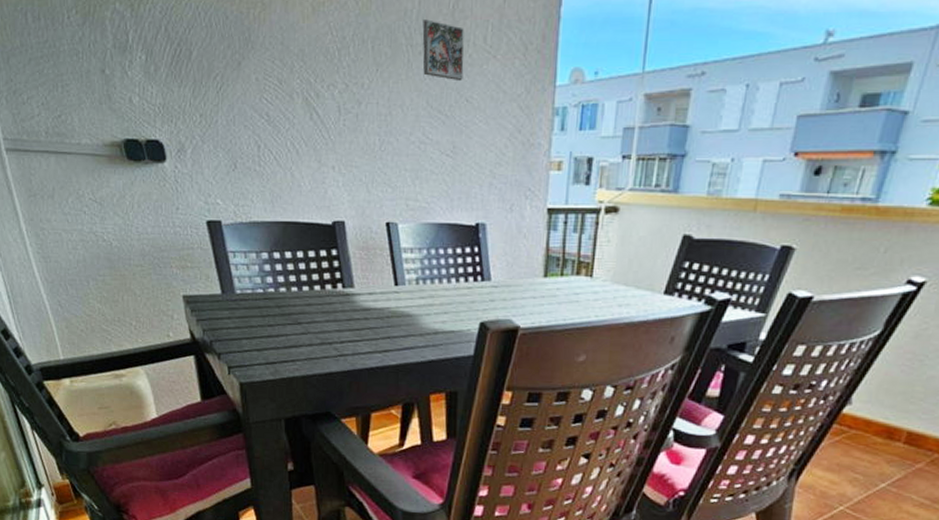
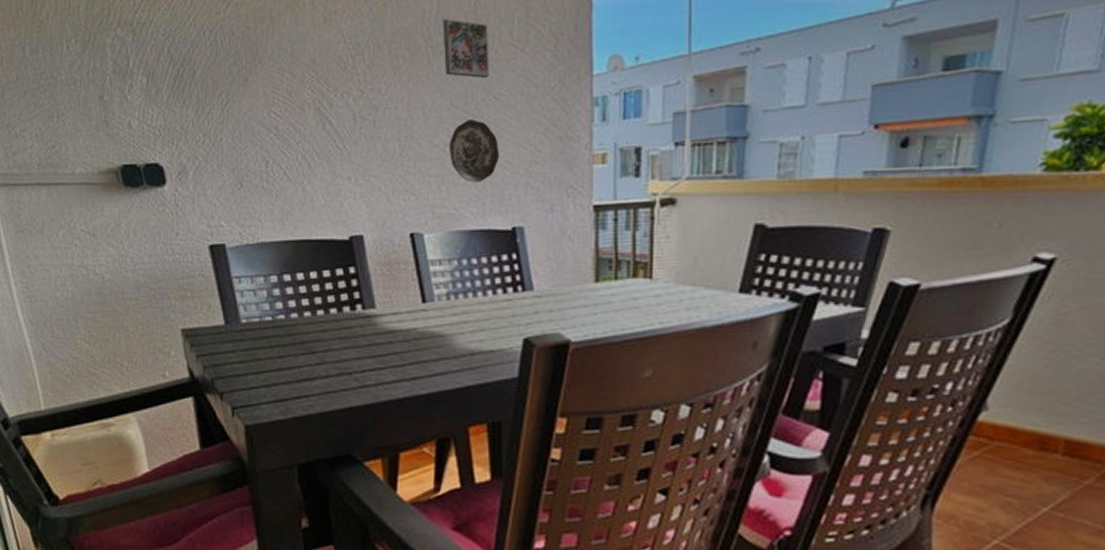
decorative plate: none [424,120,468,179] -> present [449,119,499,183]

